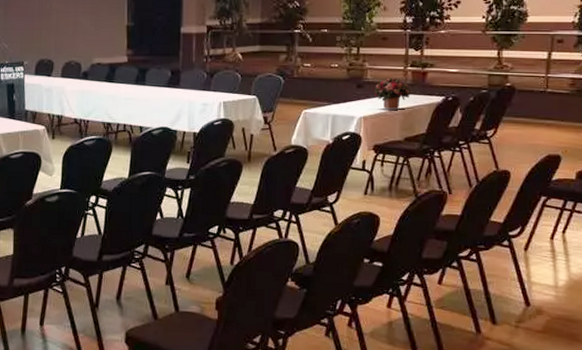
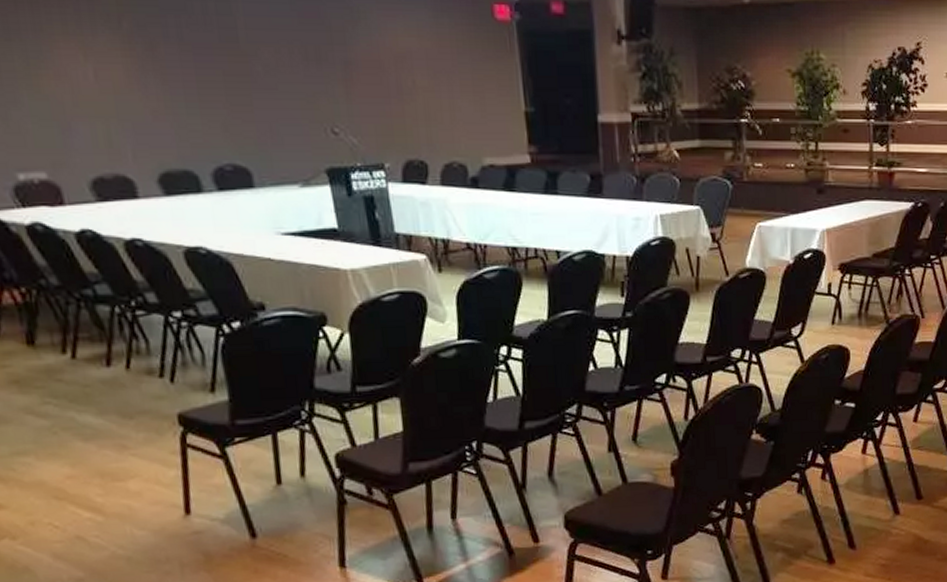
bouquet: present [374,78,410,110] -> none [837,180,877,220]

